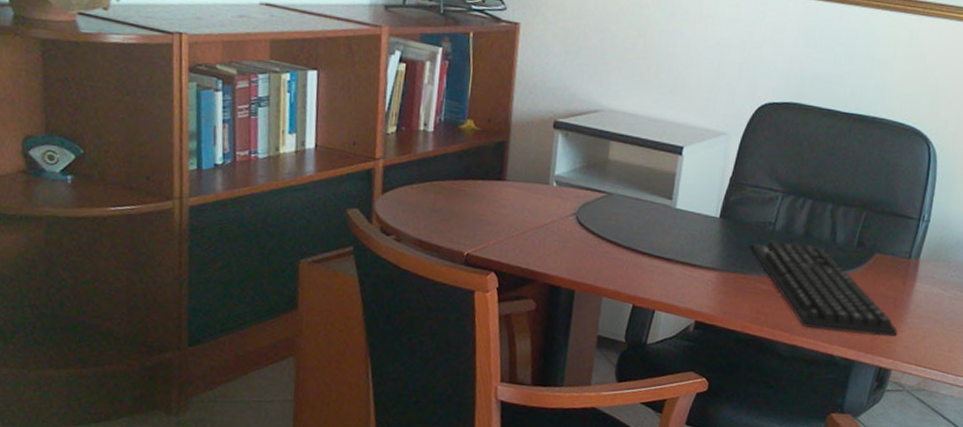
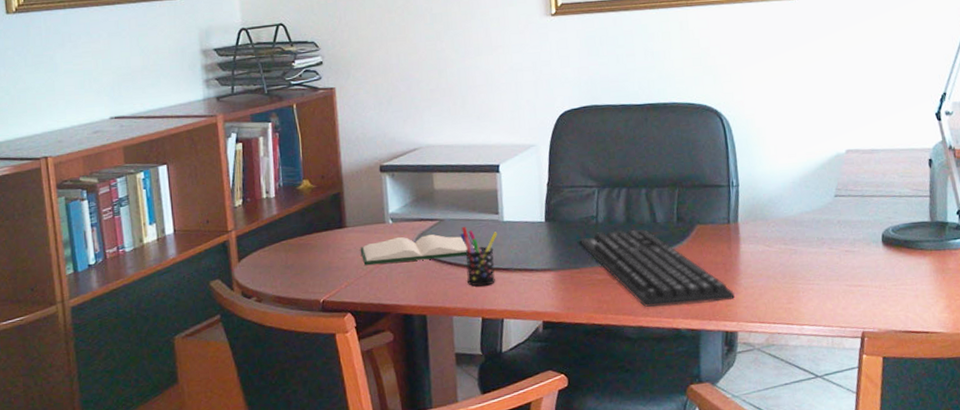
hardback book: none [516,202,641,237] -> present [360,234,476,265]
pen holder: none [624,205,666,273] -> present [460,226,497,287]

